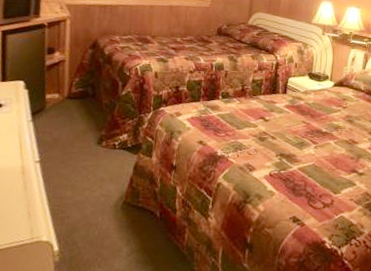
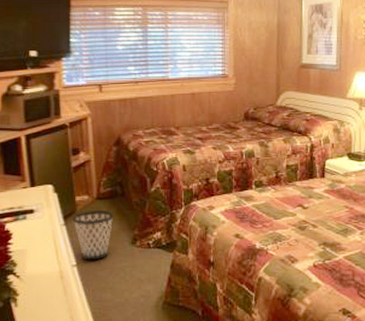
wastebasket: none [40,109,83,158] -> present [72,211,114,261]

